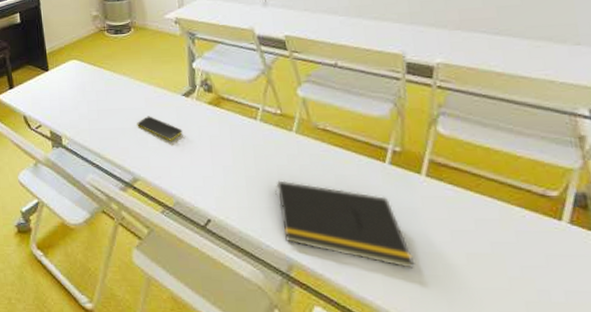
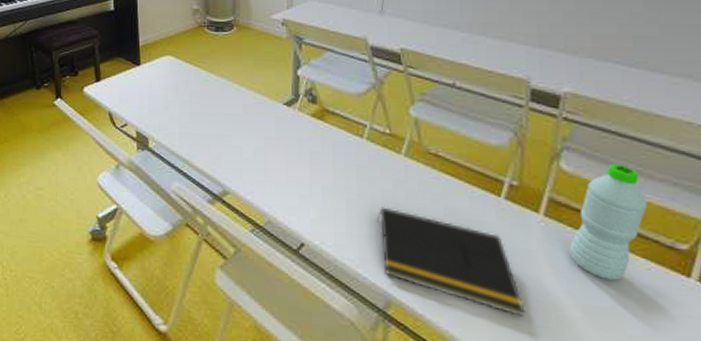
smartphone: present [137,116,183,141] -> none [232,124,281,154]
water bottle: none [451,124,519,229] -> present [570,163,648,280]

